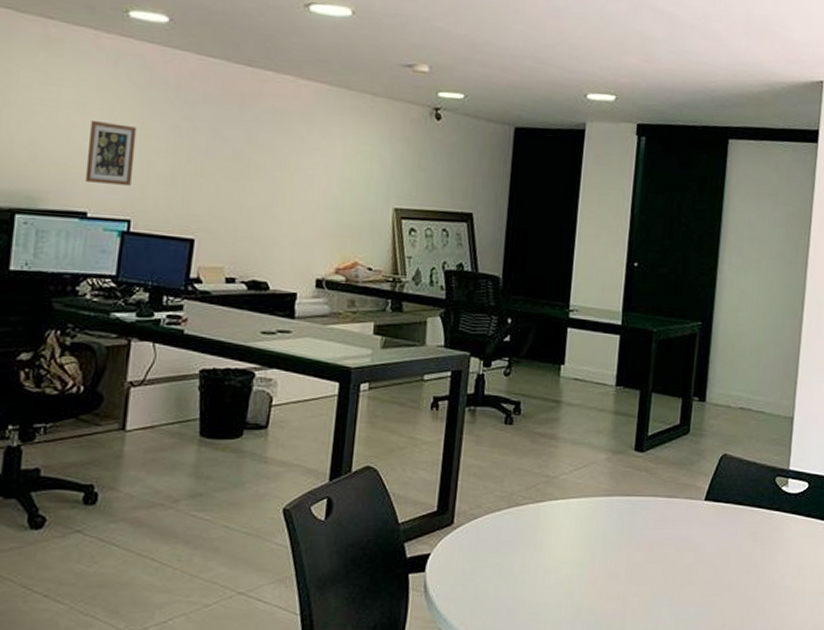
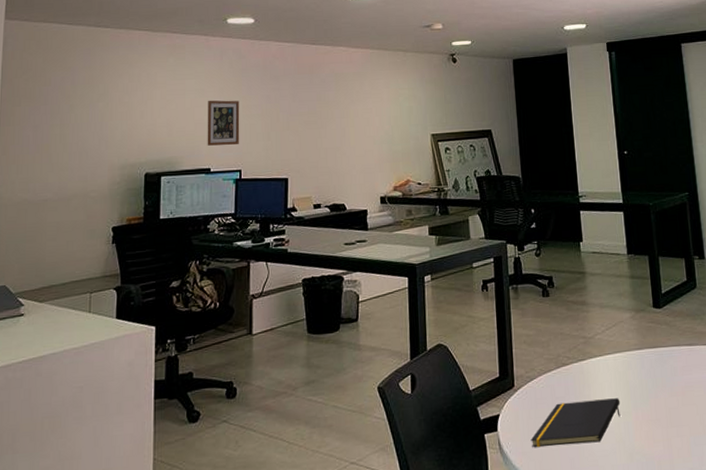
notepad: none [463,547,577,594] -> present [530,398,621,448]

